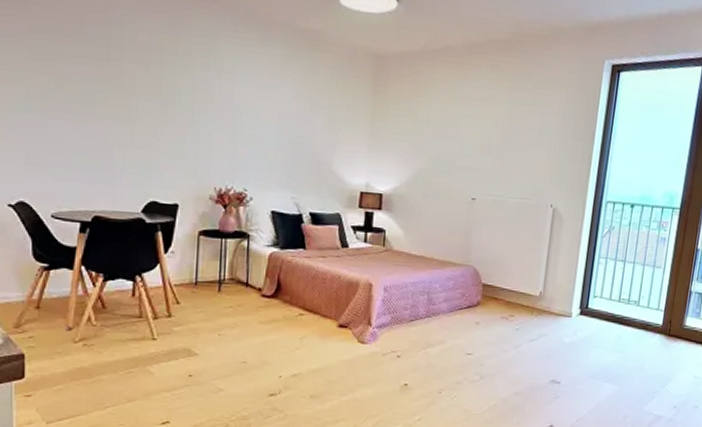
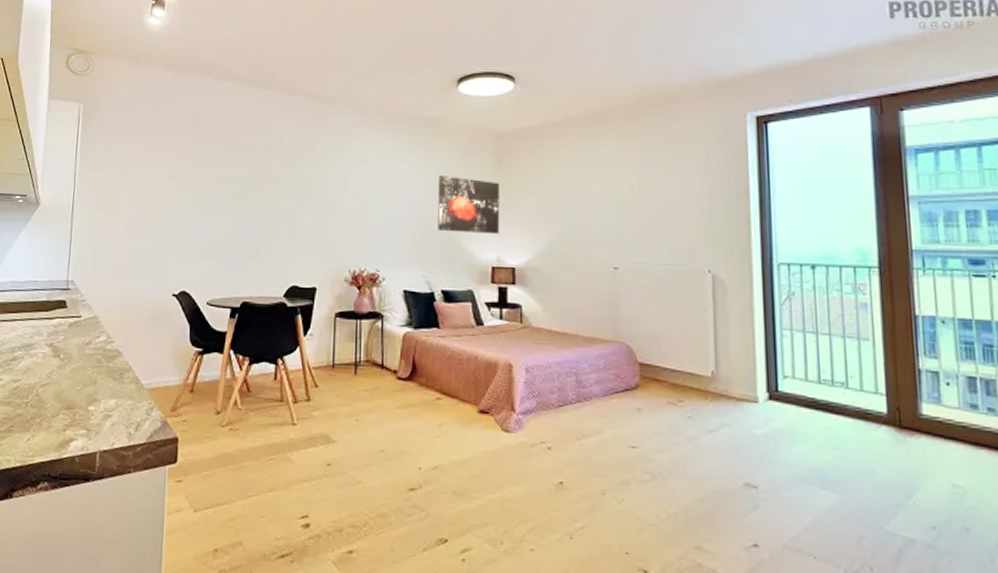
wall art: none [309,94,374,161] -> present [438,176,499,235]

